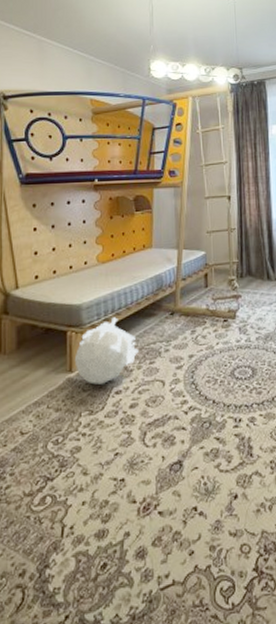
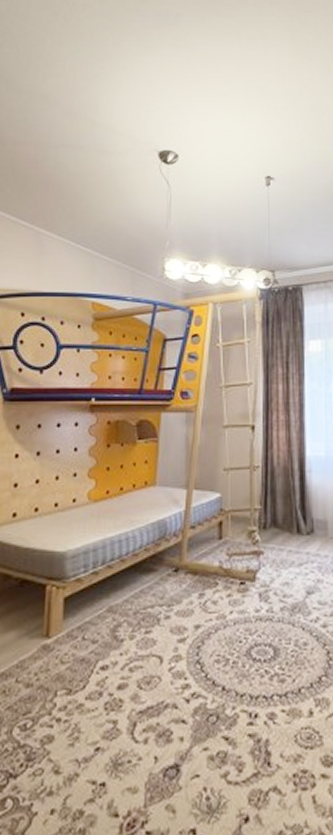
pouf: present [74,317,139,386] -> none [53,570,132,657]

